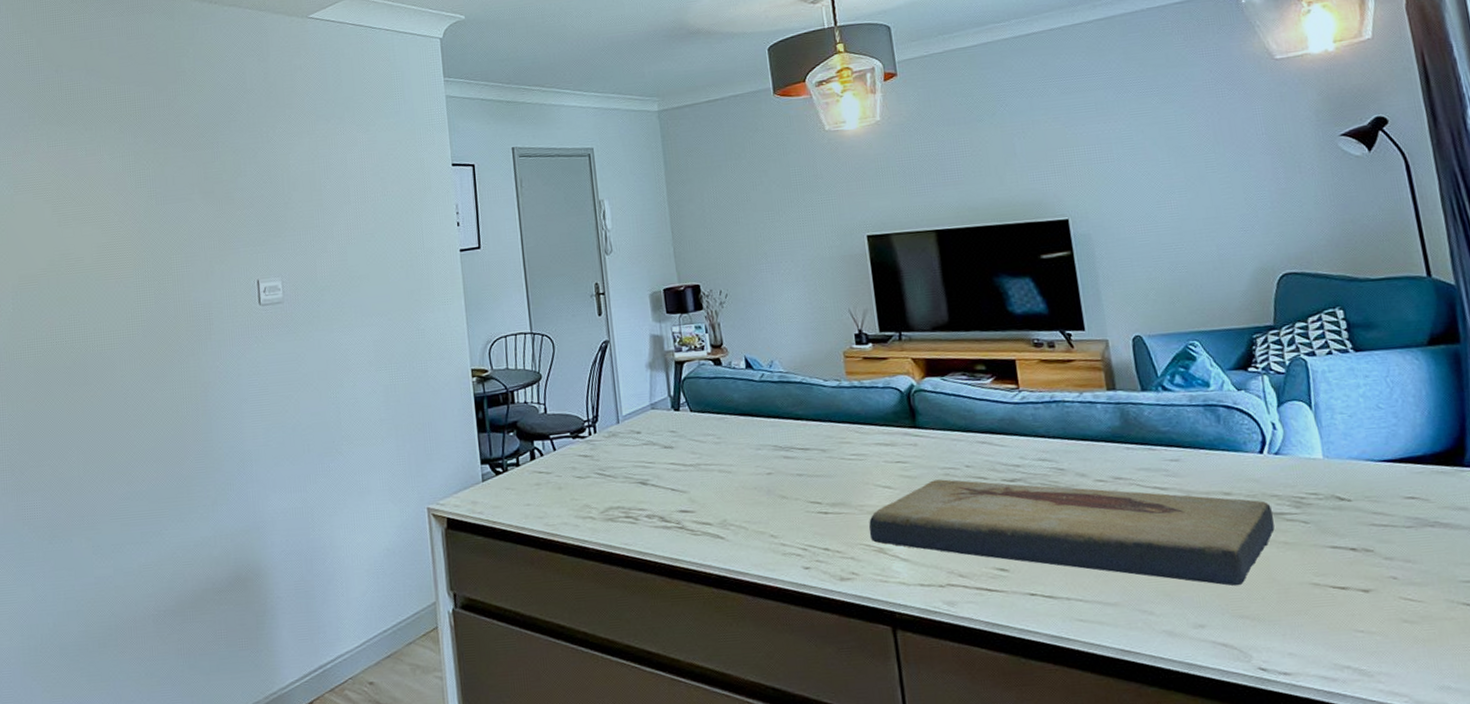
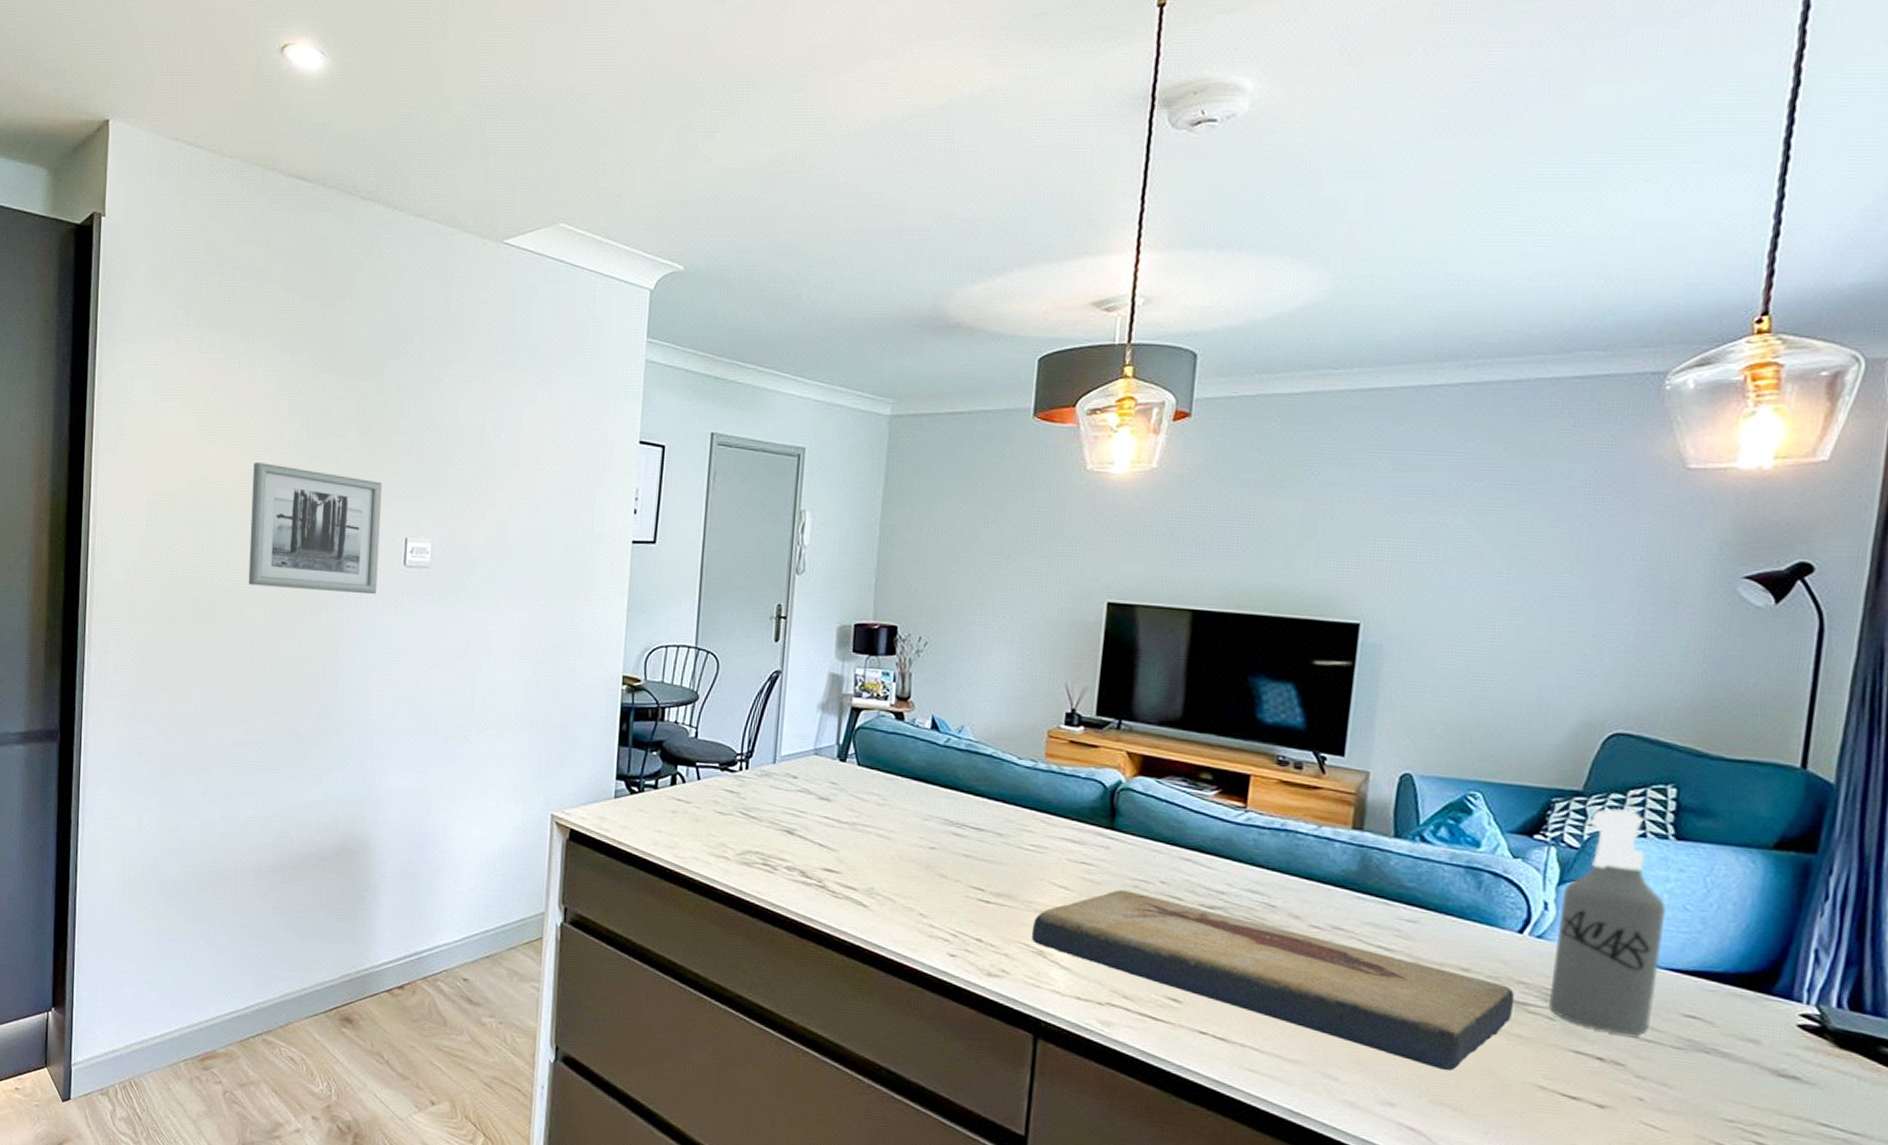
wall art: none [109,234,237,346] -> present [248,463,382,594]
spray bottle: none [1283,333,1383,525] -> present [1549,807,1666,1037]

